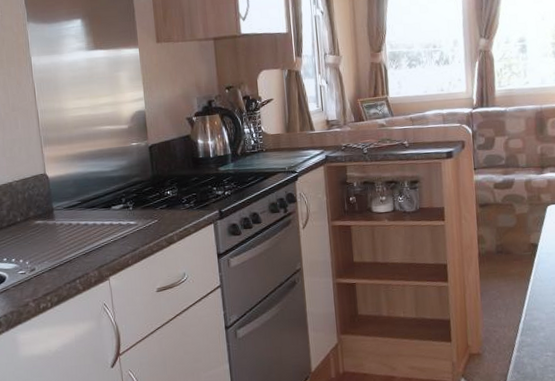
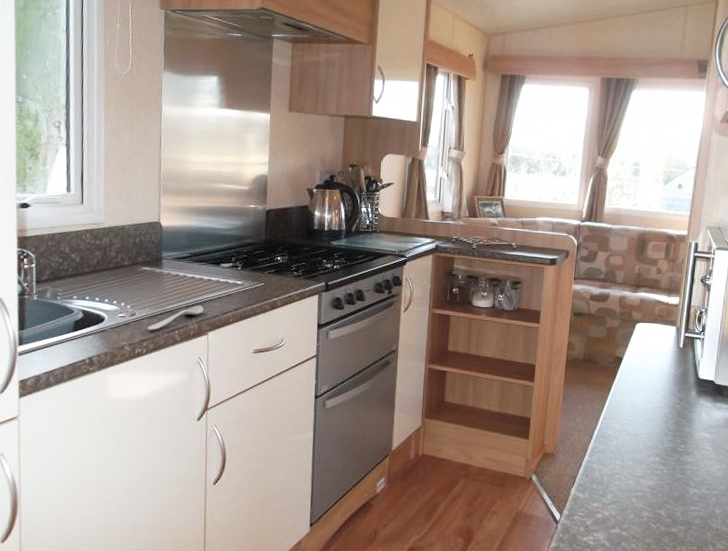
spoon: none [48,251,101,284] -> present [147,305,203,331]

